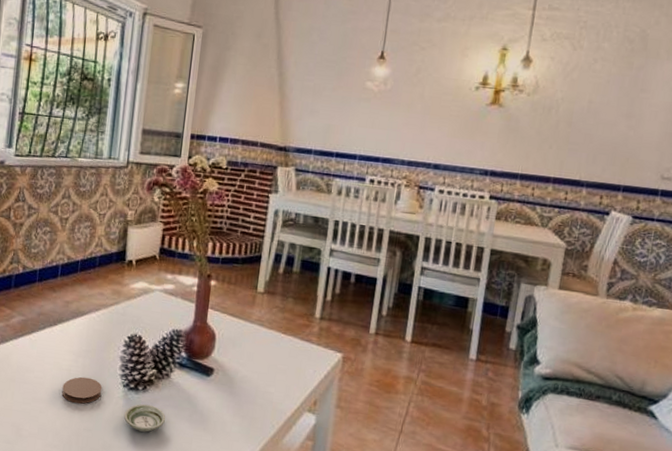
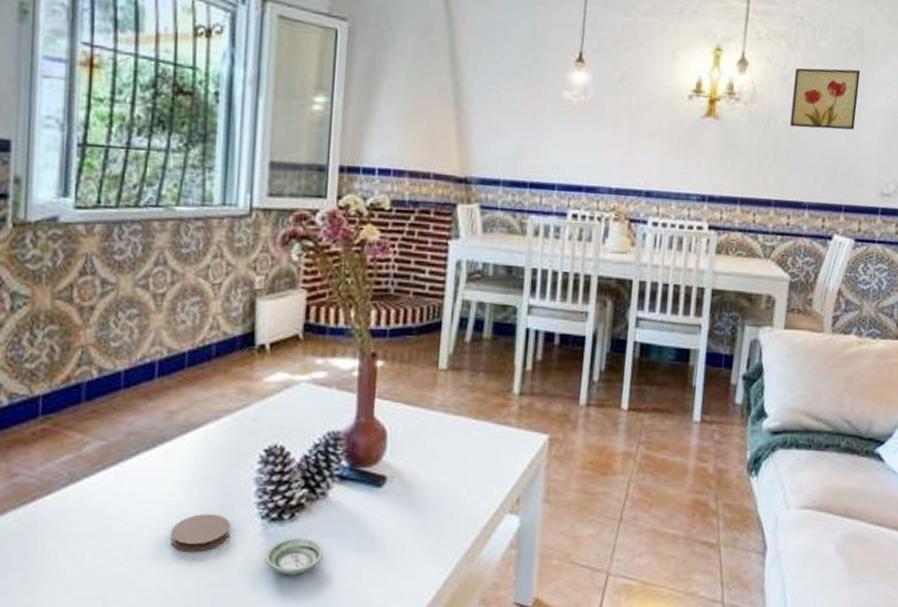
wall art: none [571,65,644,120] -> present [790,68,861,130]

